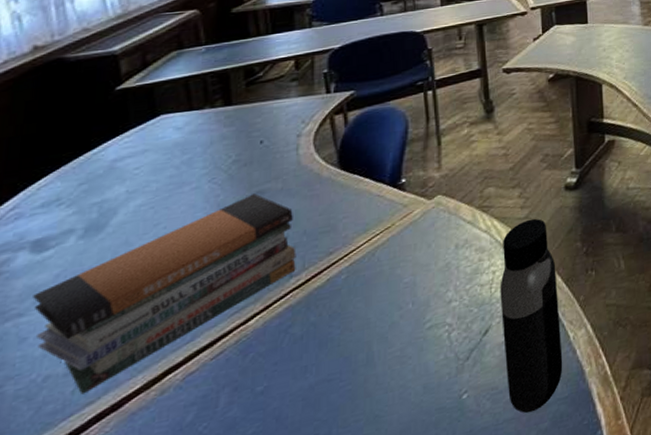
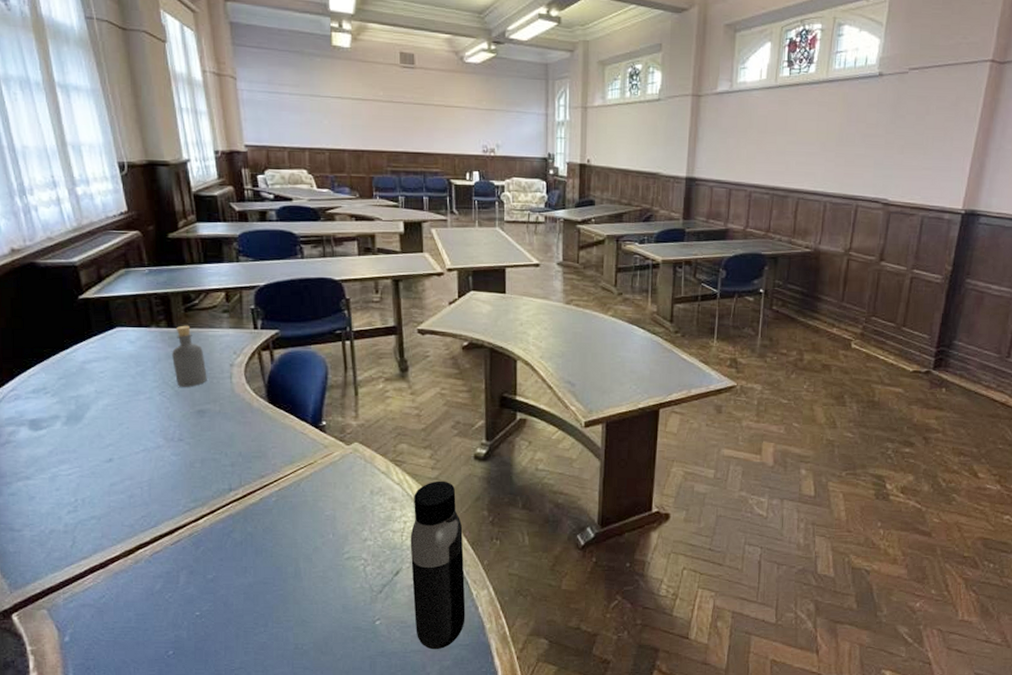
book stack: present [33,193,296,395] -> none [35,412,234,550]
bottle: none [227,100,269,170] -> present [172,325,207,387]

